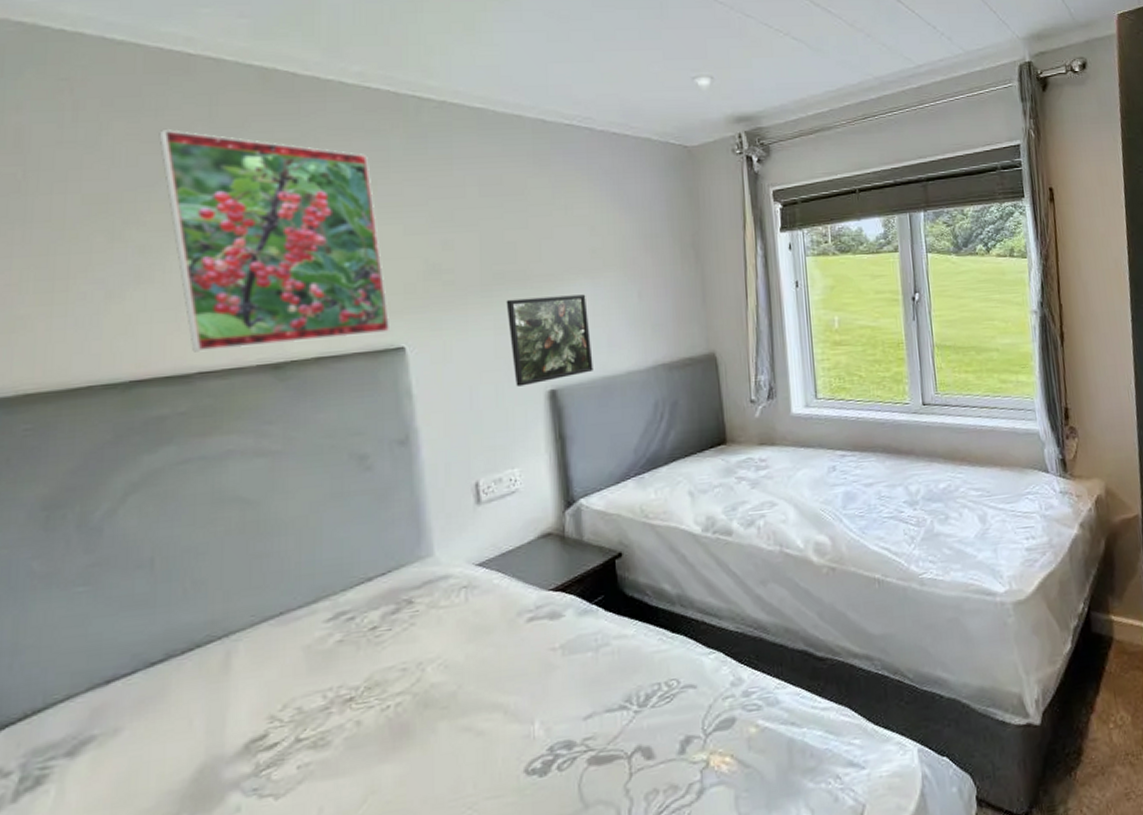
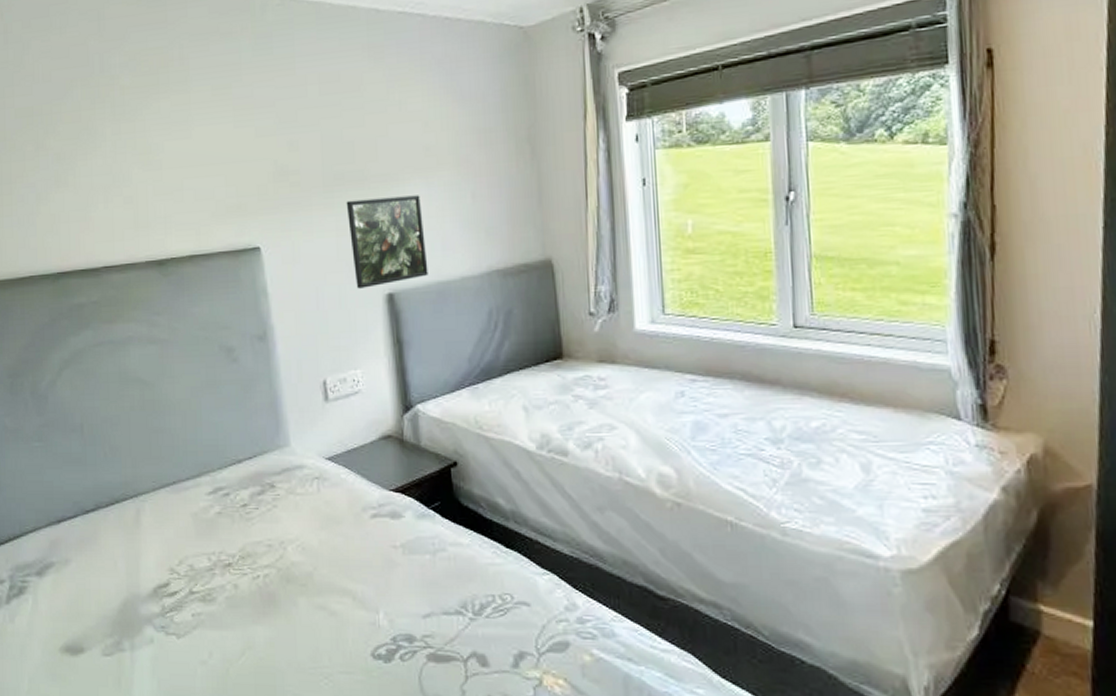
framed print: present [158,128,391,352] -> none [64,44,248,249]

